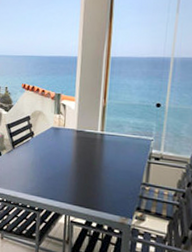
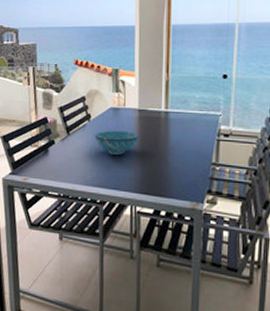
bowl: none [36,147,76,169] -> present [95,130,139,155]

